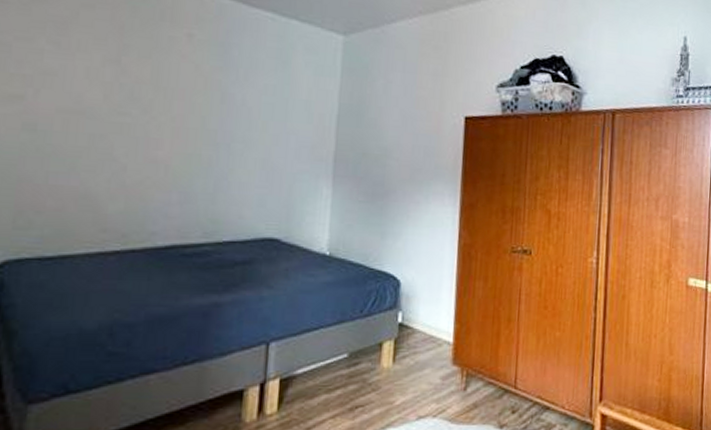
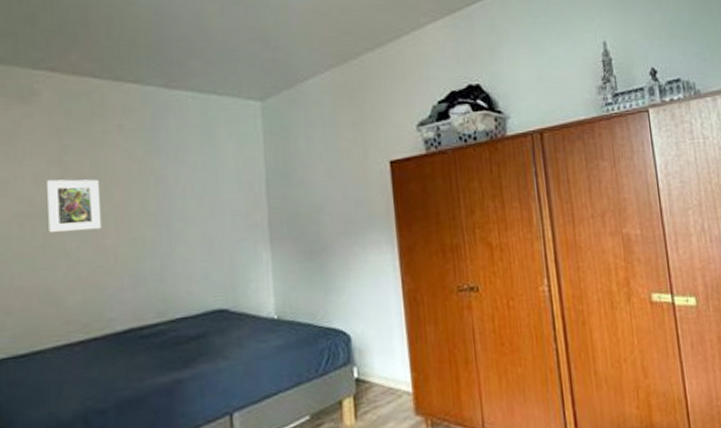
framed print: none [96,79,159,139] -> present [47,179,102,234]

